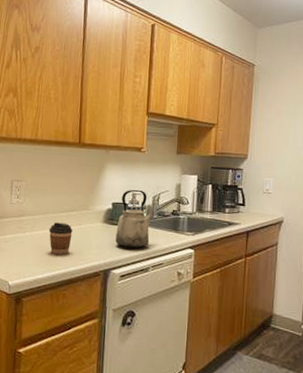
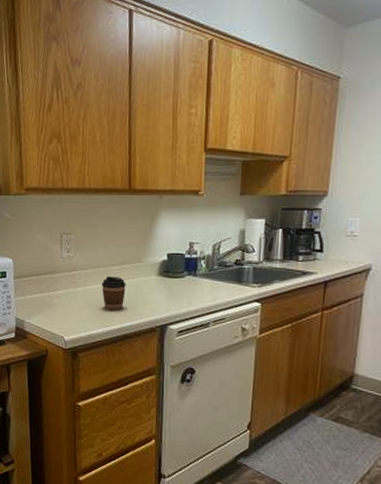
kettle: present [115,189,154,249] -> none [172,238,214,303]

